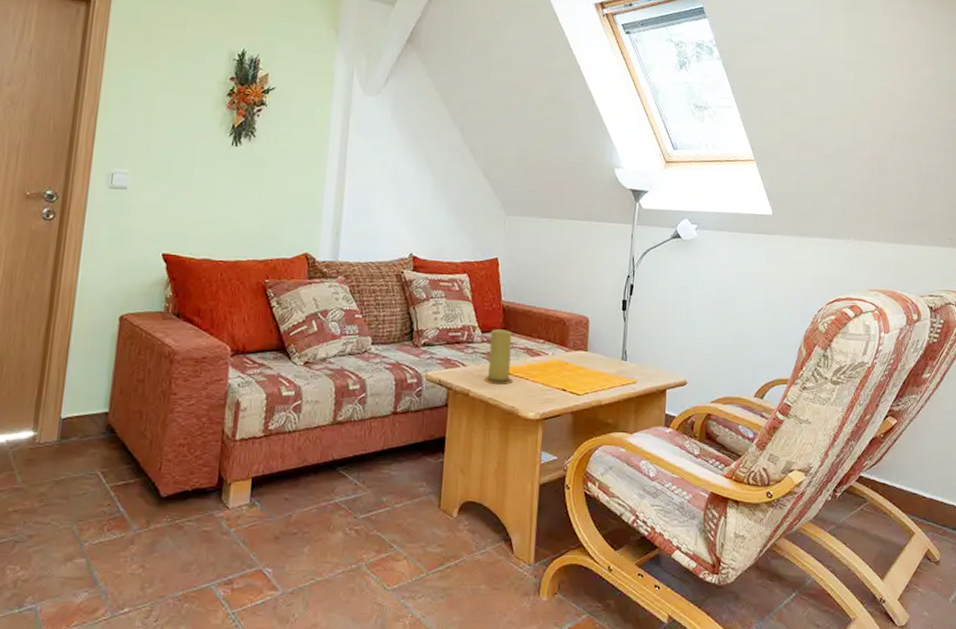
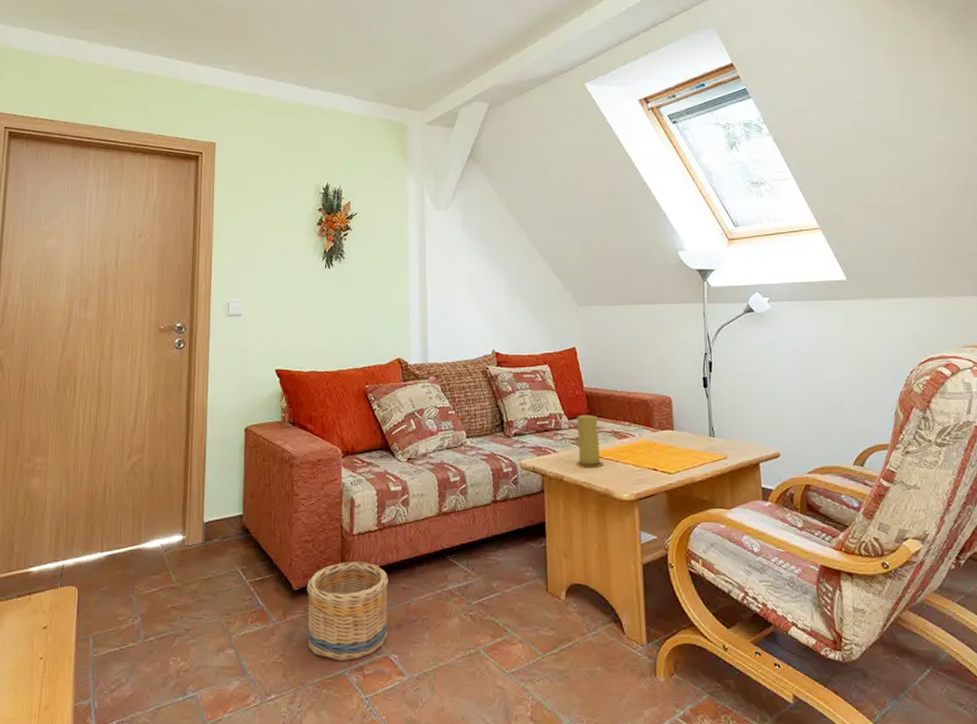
basket: none [172,469,270,573] -> present [307,562,388,661]

